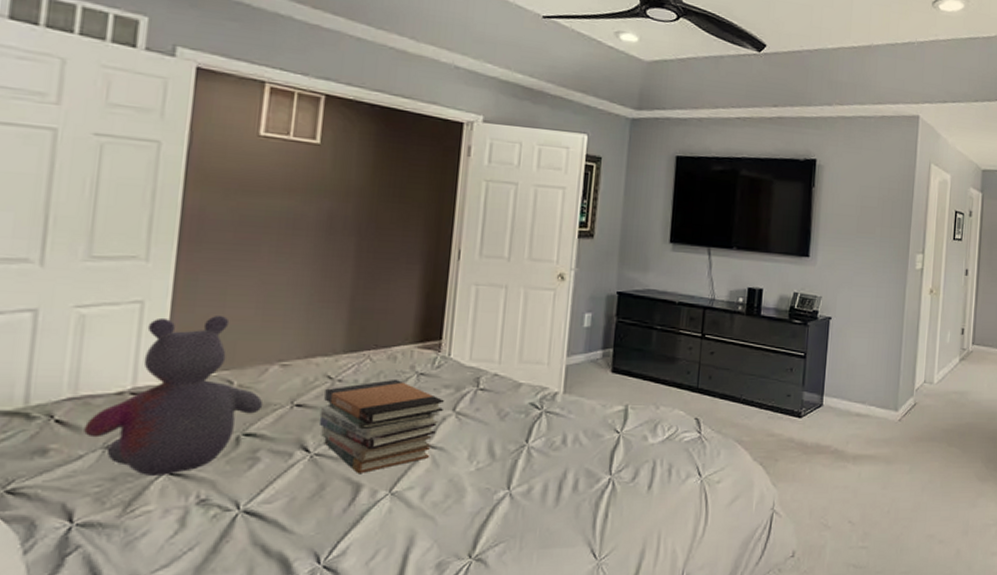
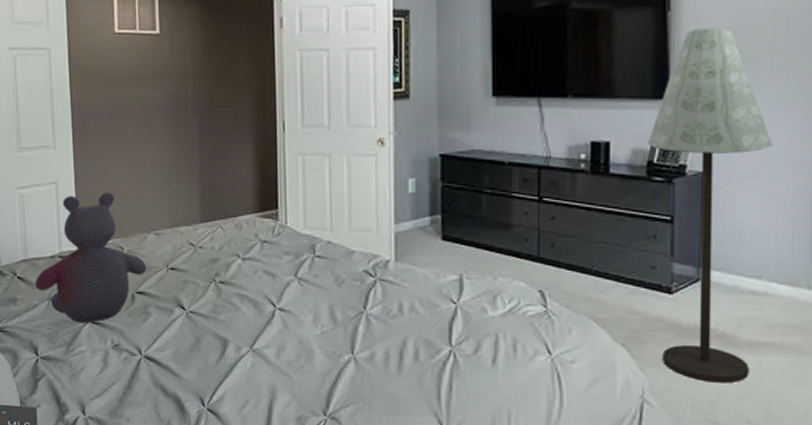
book stack: present [318,379,444,473] -> none [188,246,286,330]
floor lamp: none [790,203,878,491] -> present [648,27,773,383]

